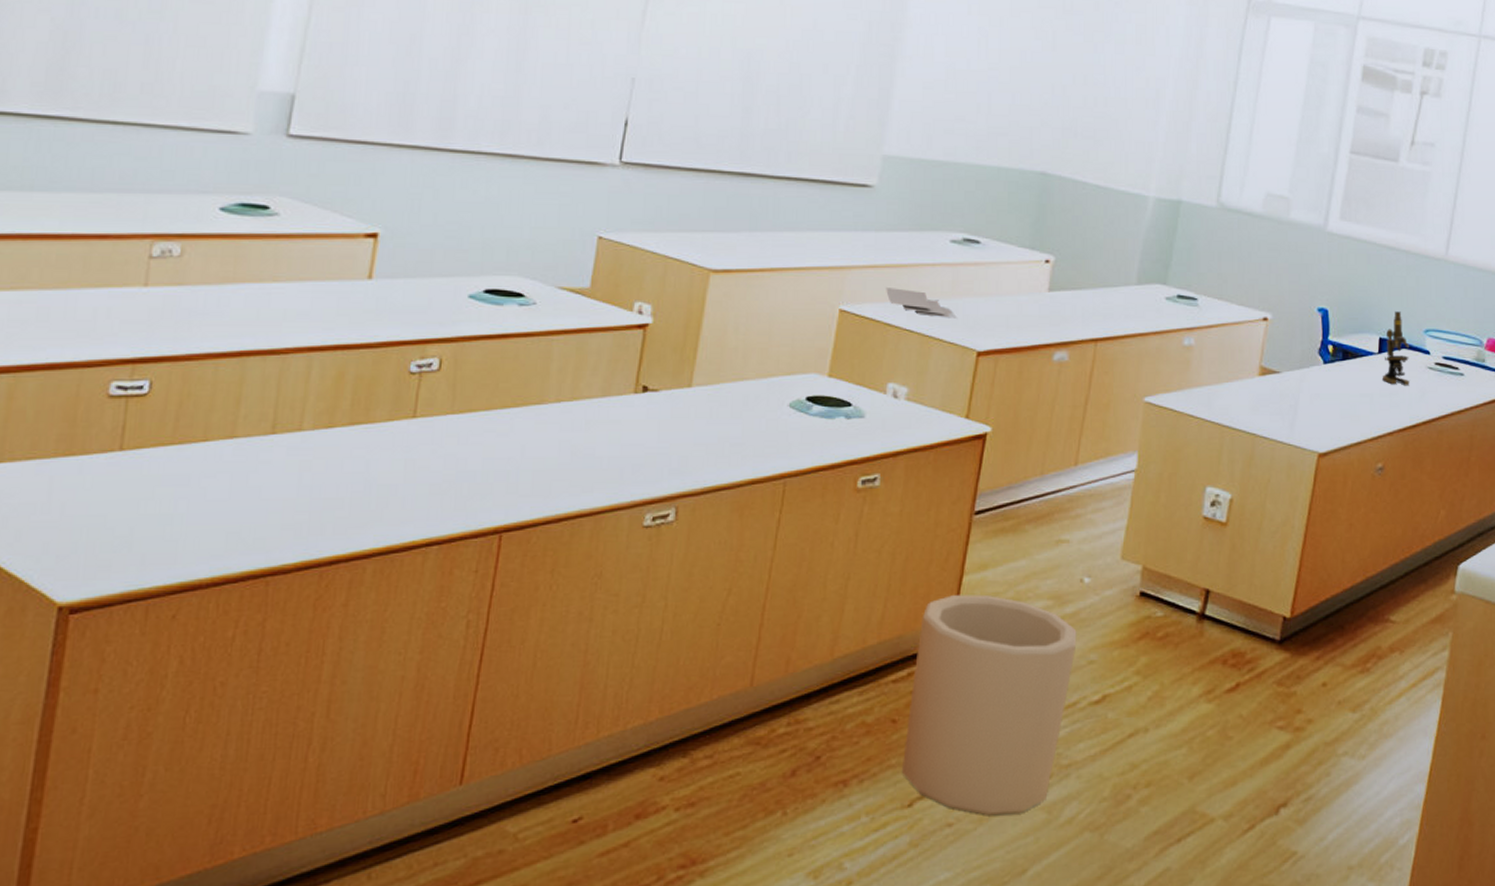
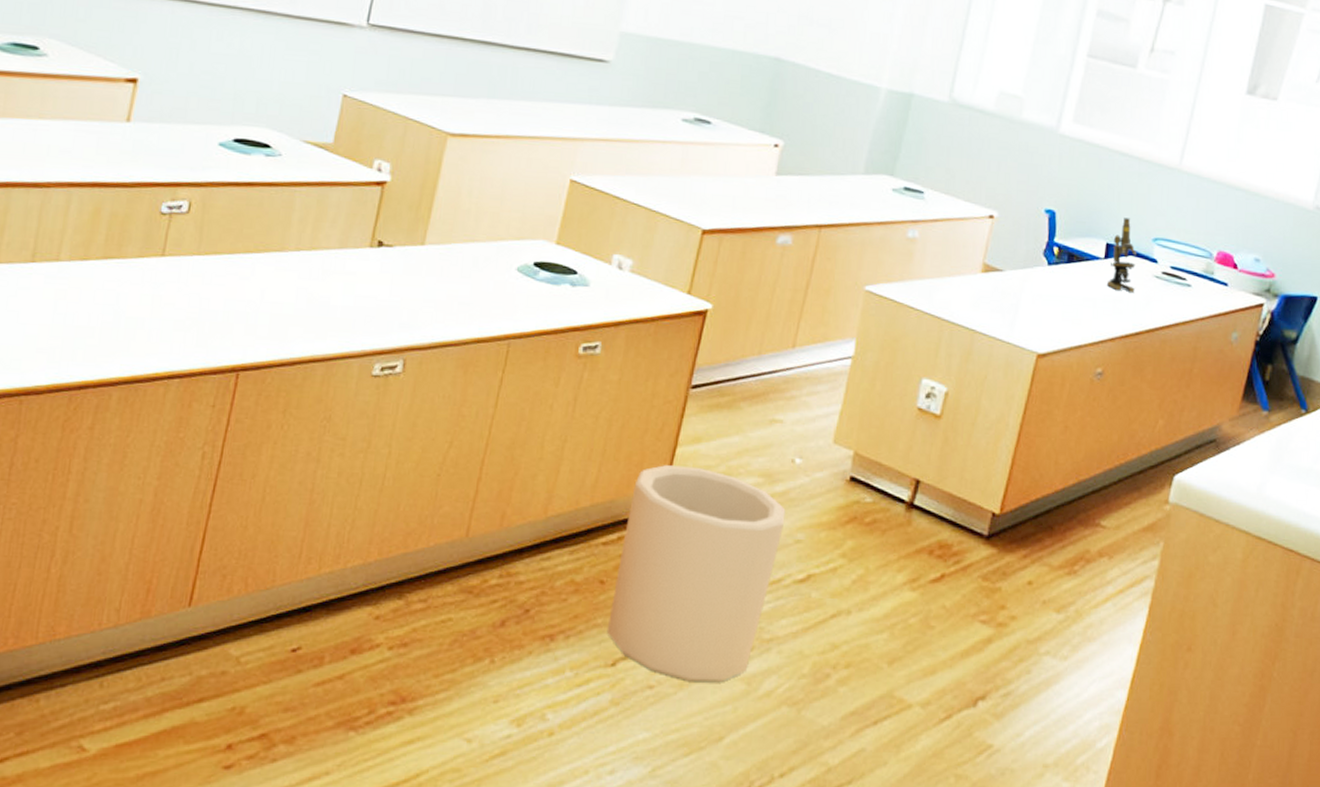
papers: present [886,288,958,318] -> none [616,161,685,196]

